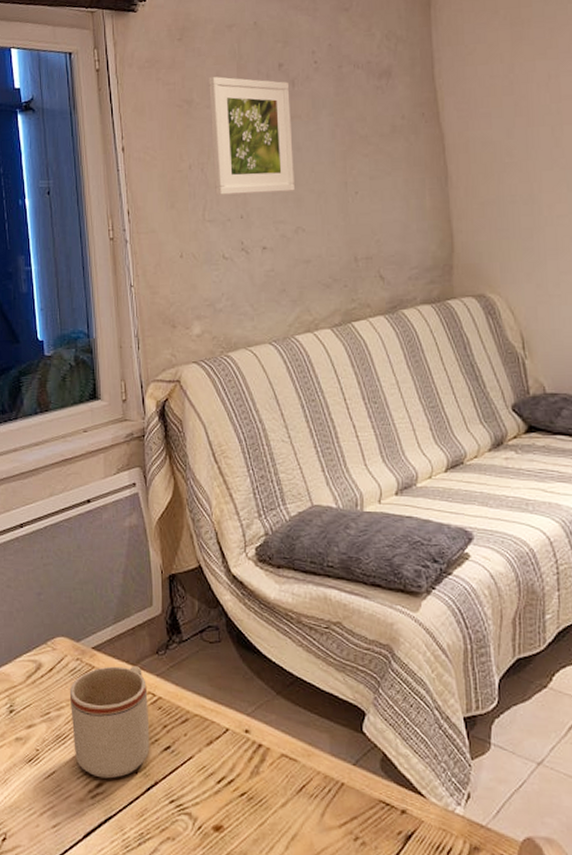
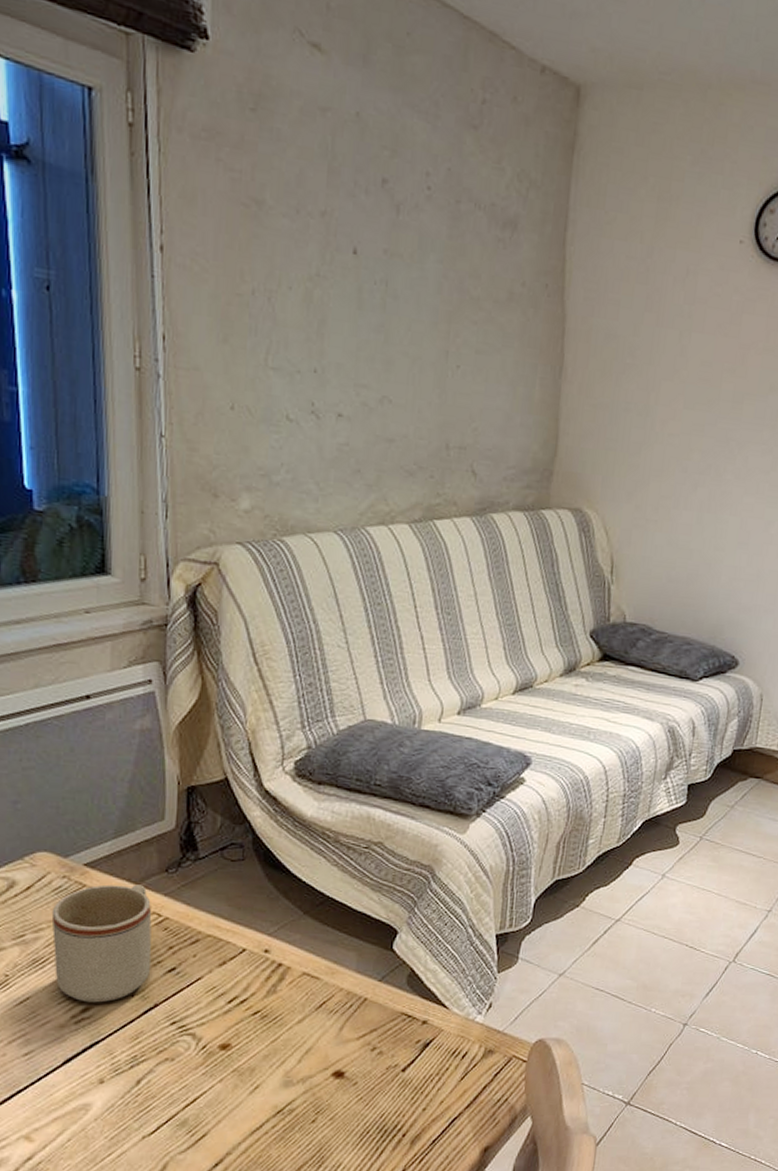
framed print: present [209,76,294,195] -> none [284,174,393,350]

